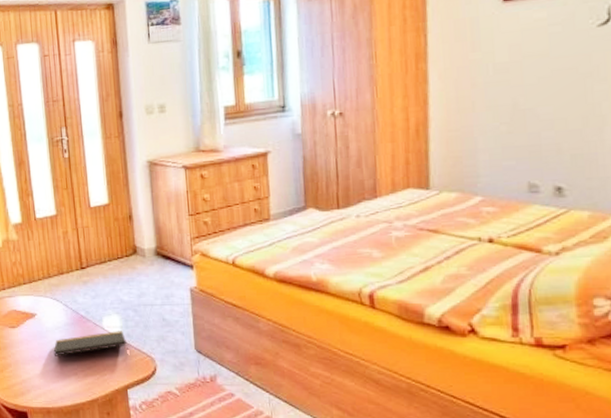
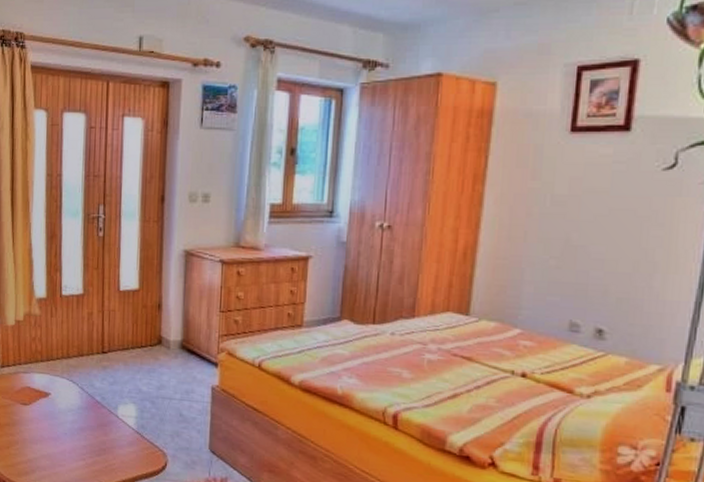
notepad: present [53,331,128,356] -> none [63,420,141,442]

